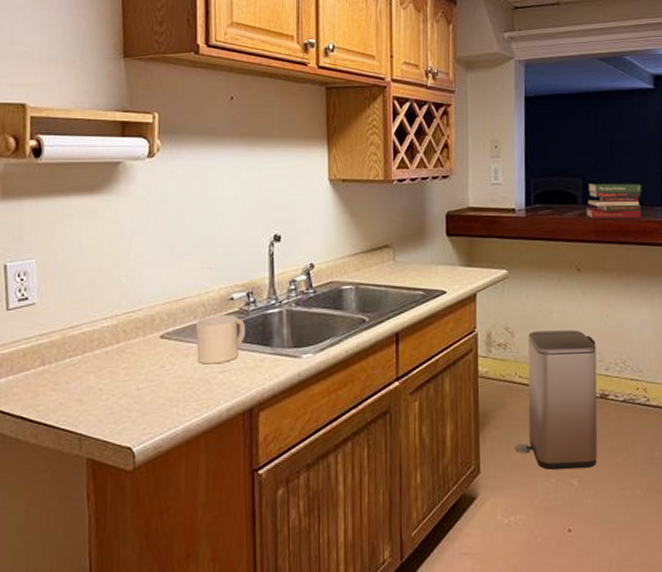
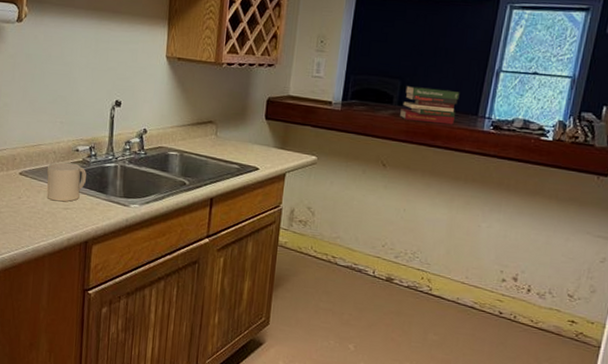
pedal bin: present [514,330,598,470] -> none [301,214,390,337]

